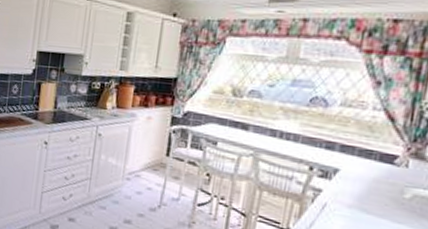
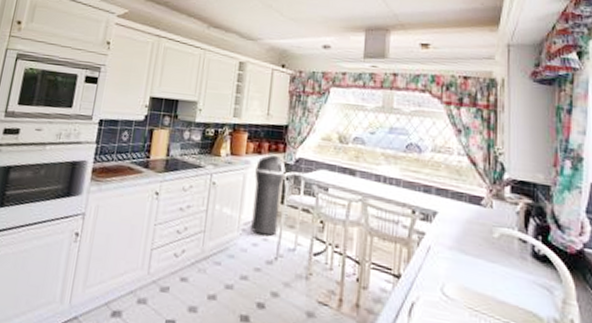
trash can: none [135,108,173,186] -> present [251,155,286,236]

